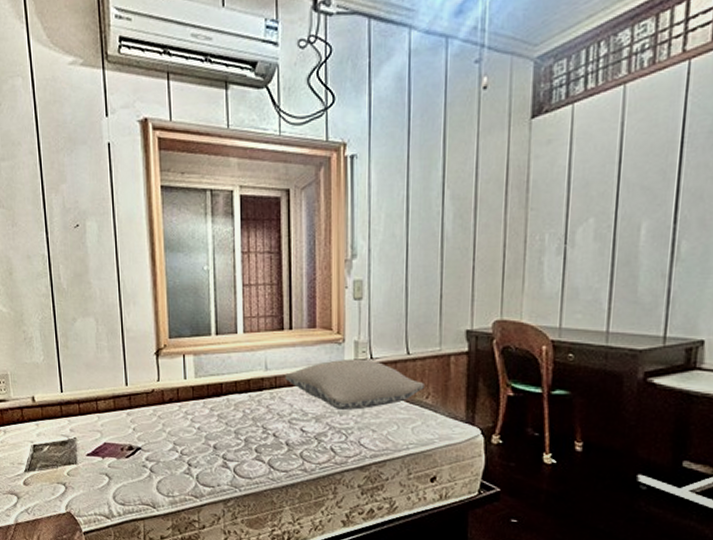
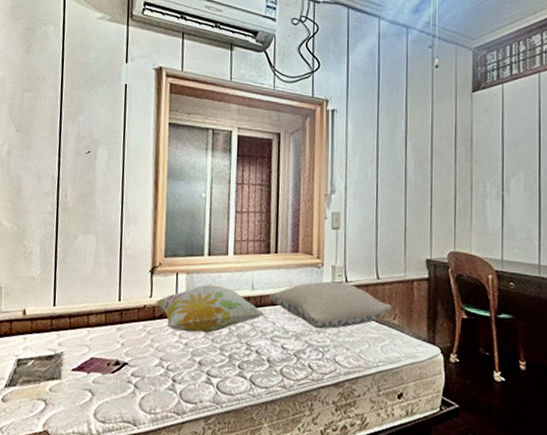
decorative pillow: none [164,366,281,417] -> present [155,285,265,333]

